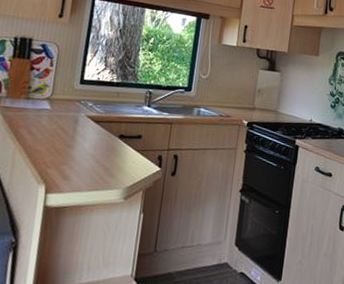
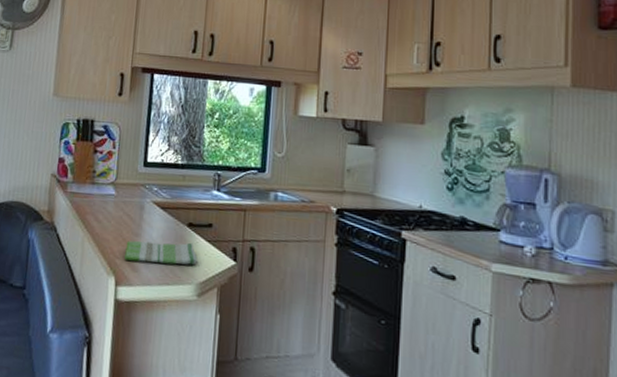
dish towel: none [56,151,126,172] -> present [125,240,198,266]

